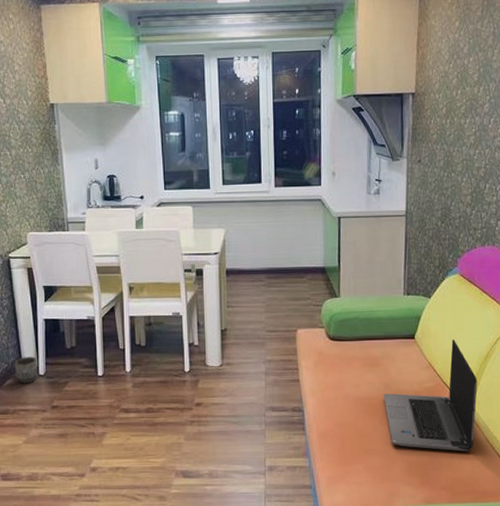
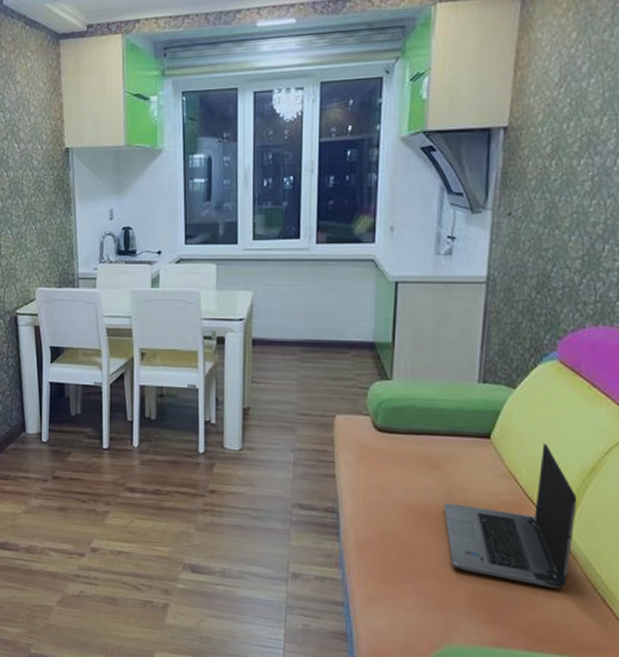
planter: present [14,357,38,384] -> none [17,421,40,450]

